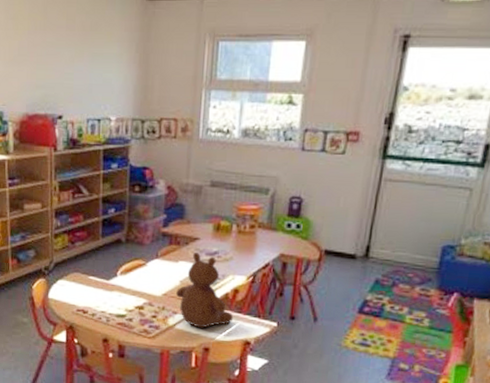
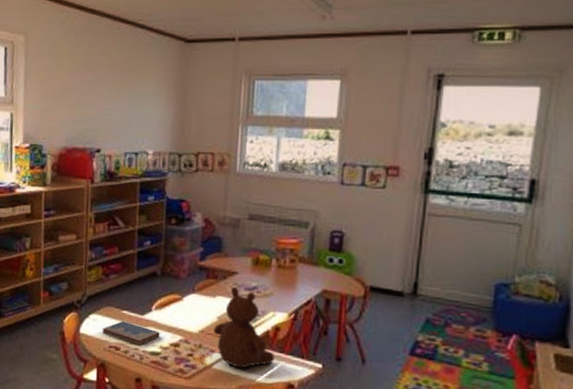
hardcover book: none [70,286,125,309] -> present [102,321,160,346]

